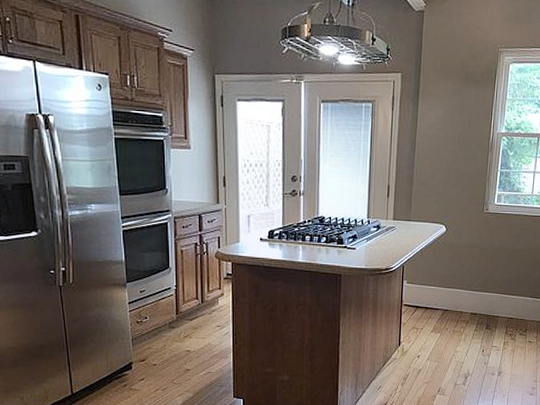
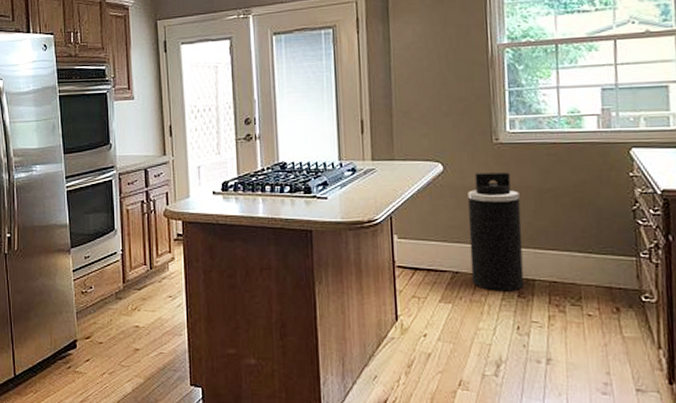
trash can: none [456,235,497,325] -> present [468,172,524,292]

